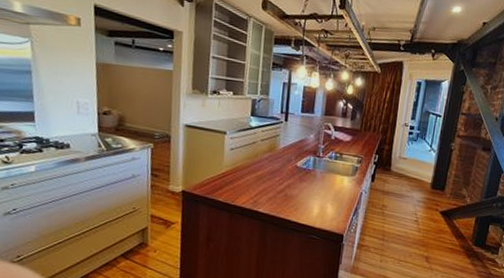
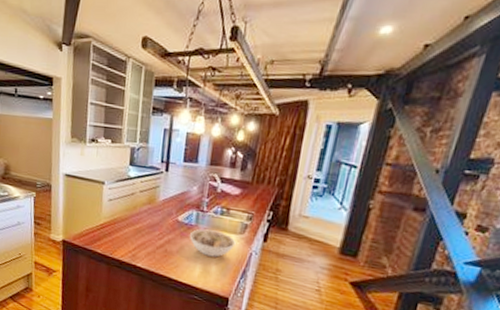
bowl: none [307,173,349,198] -> present [189,229,236,258]

